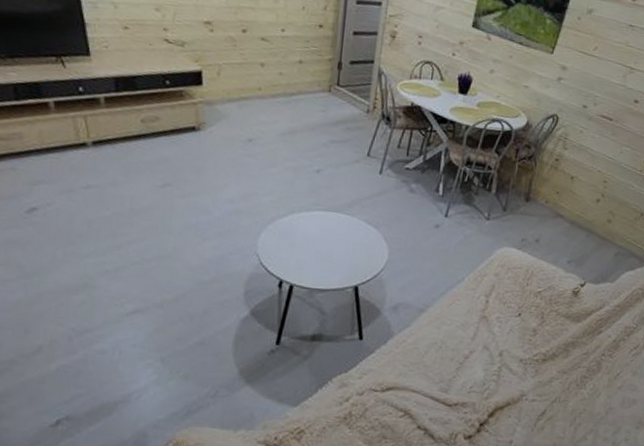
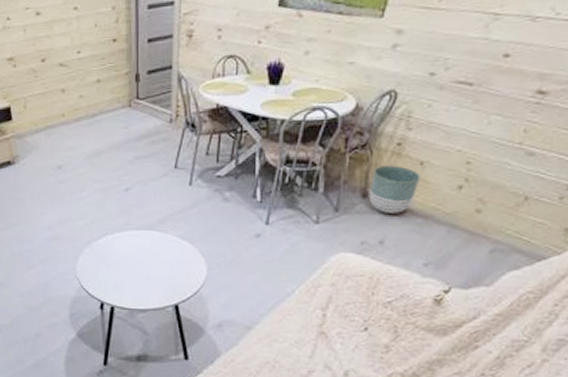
planter: none [530,176,570,217] -> present [368,165,420,213]

